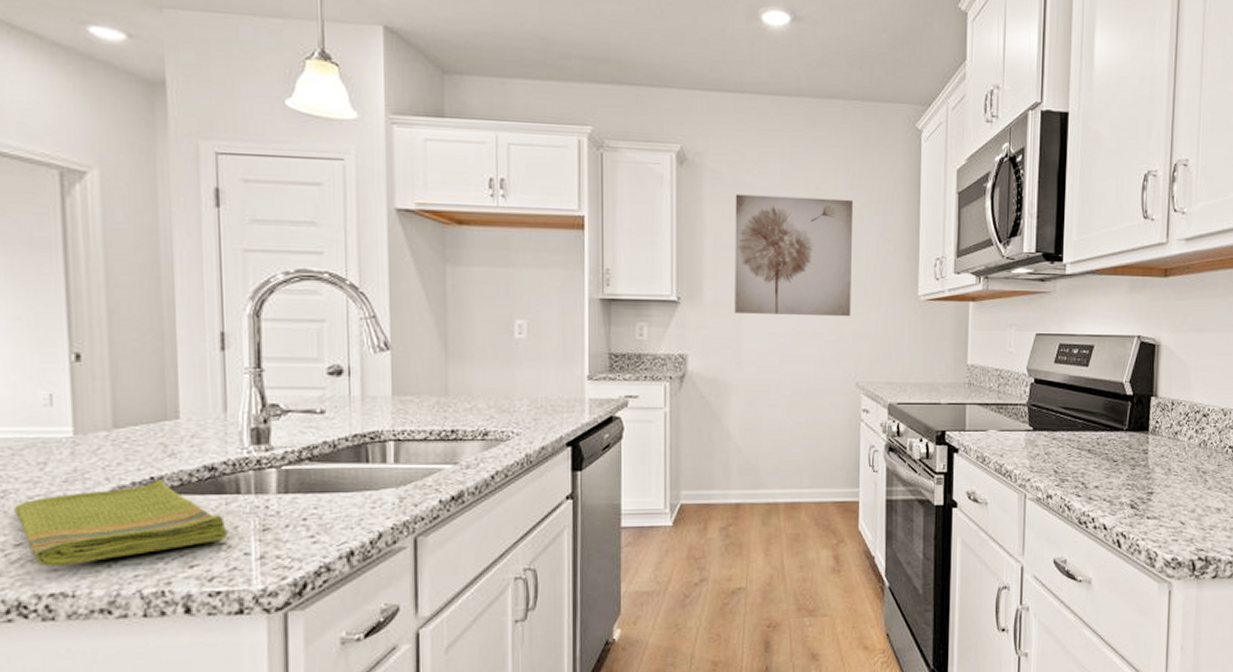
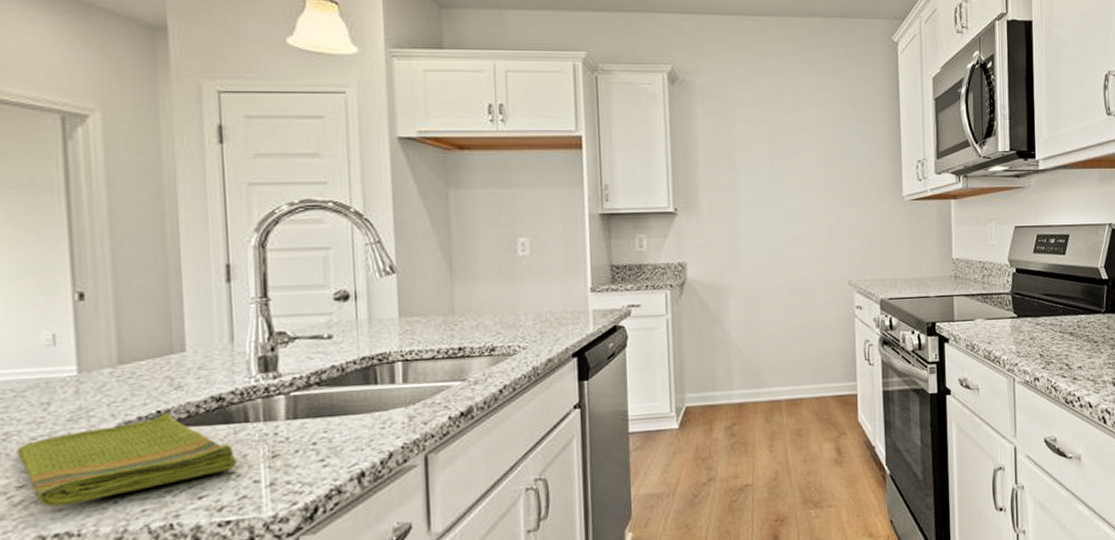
wall art: present [734,194,854,317] -> none [725,109,840,221]

